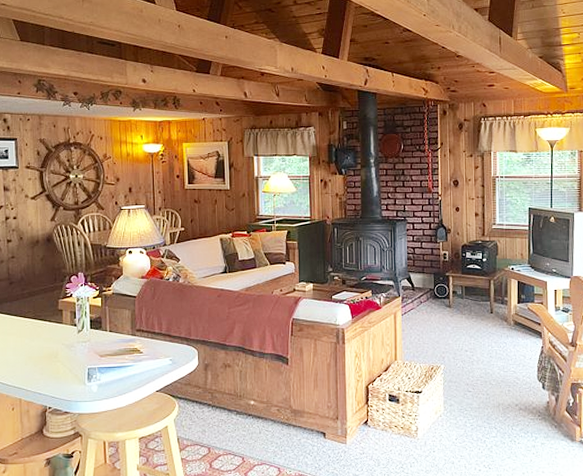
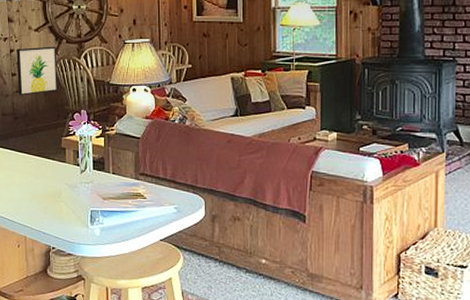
wall art: none [12,213,55,261] -> present [16,46,58,96]

